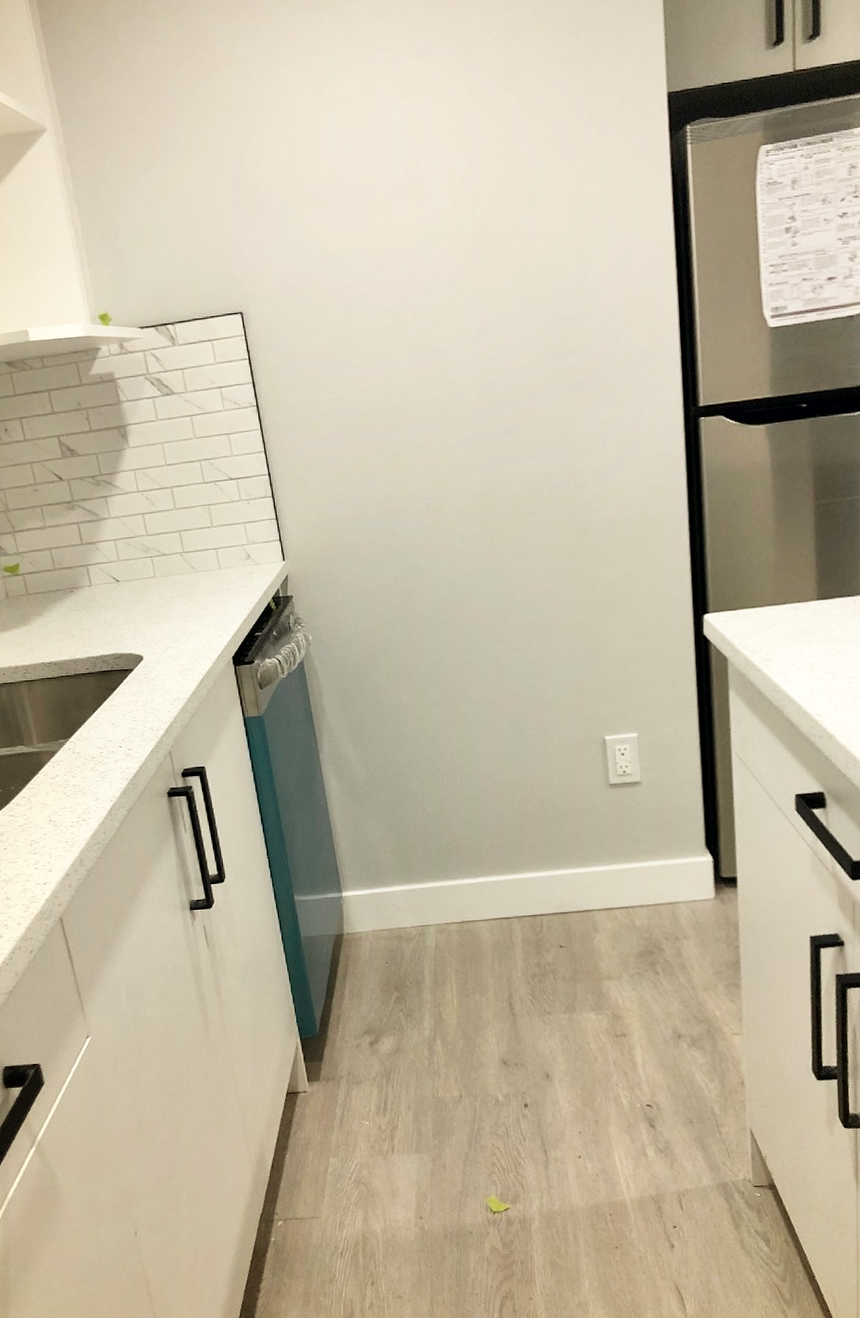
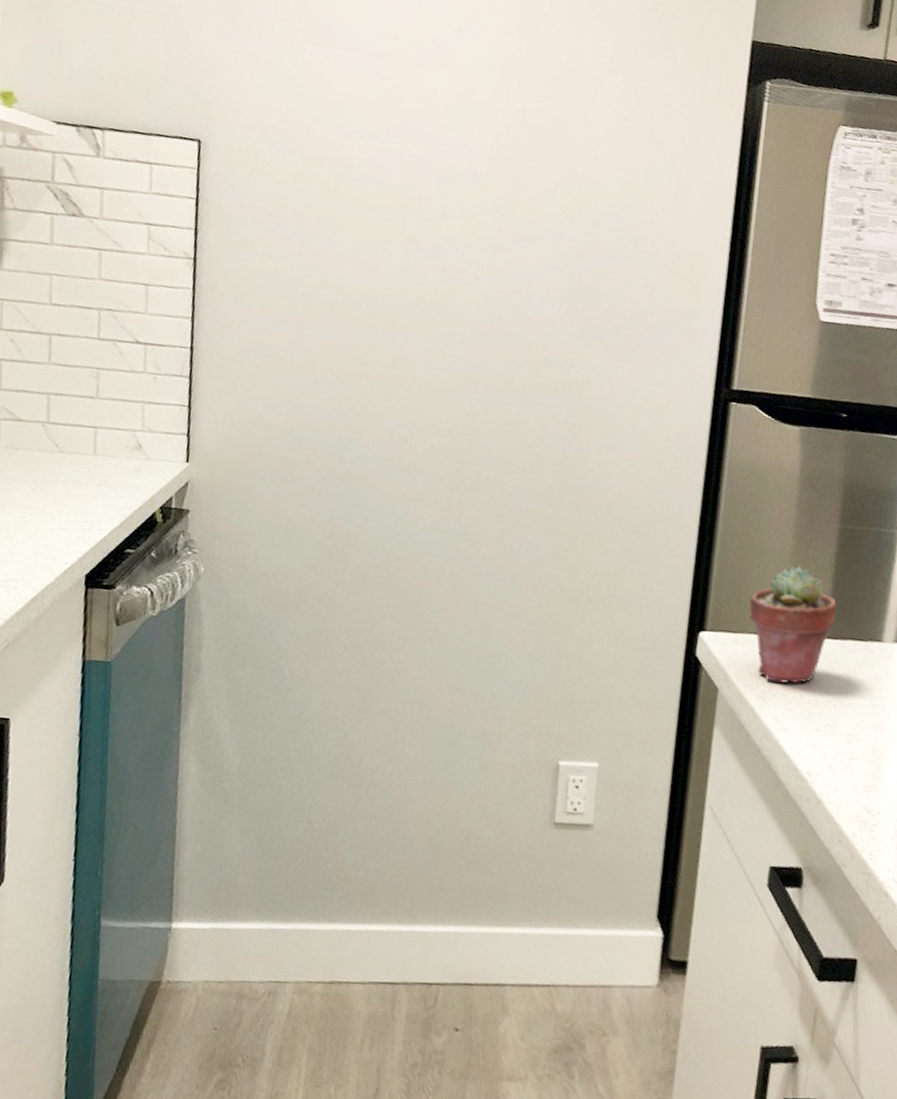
potted succulent: none [743,544,823,645] -> present [749,566,837,684]

